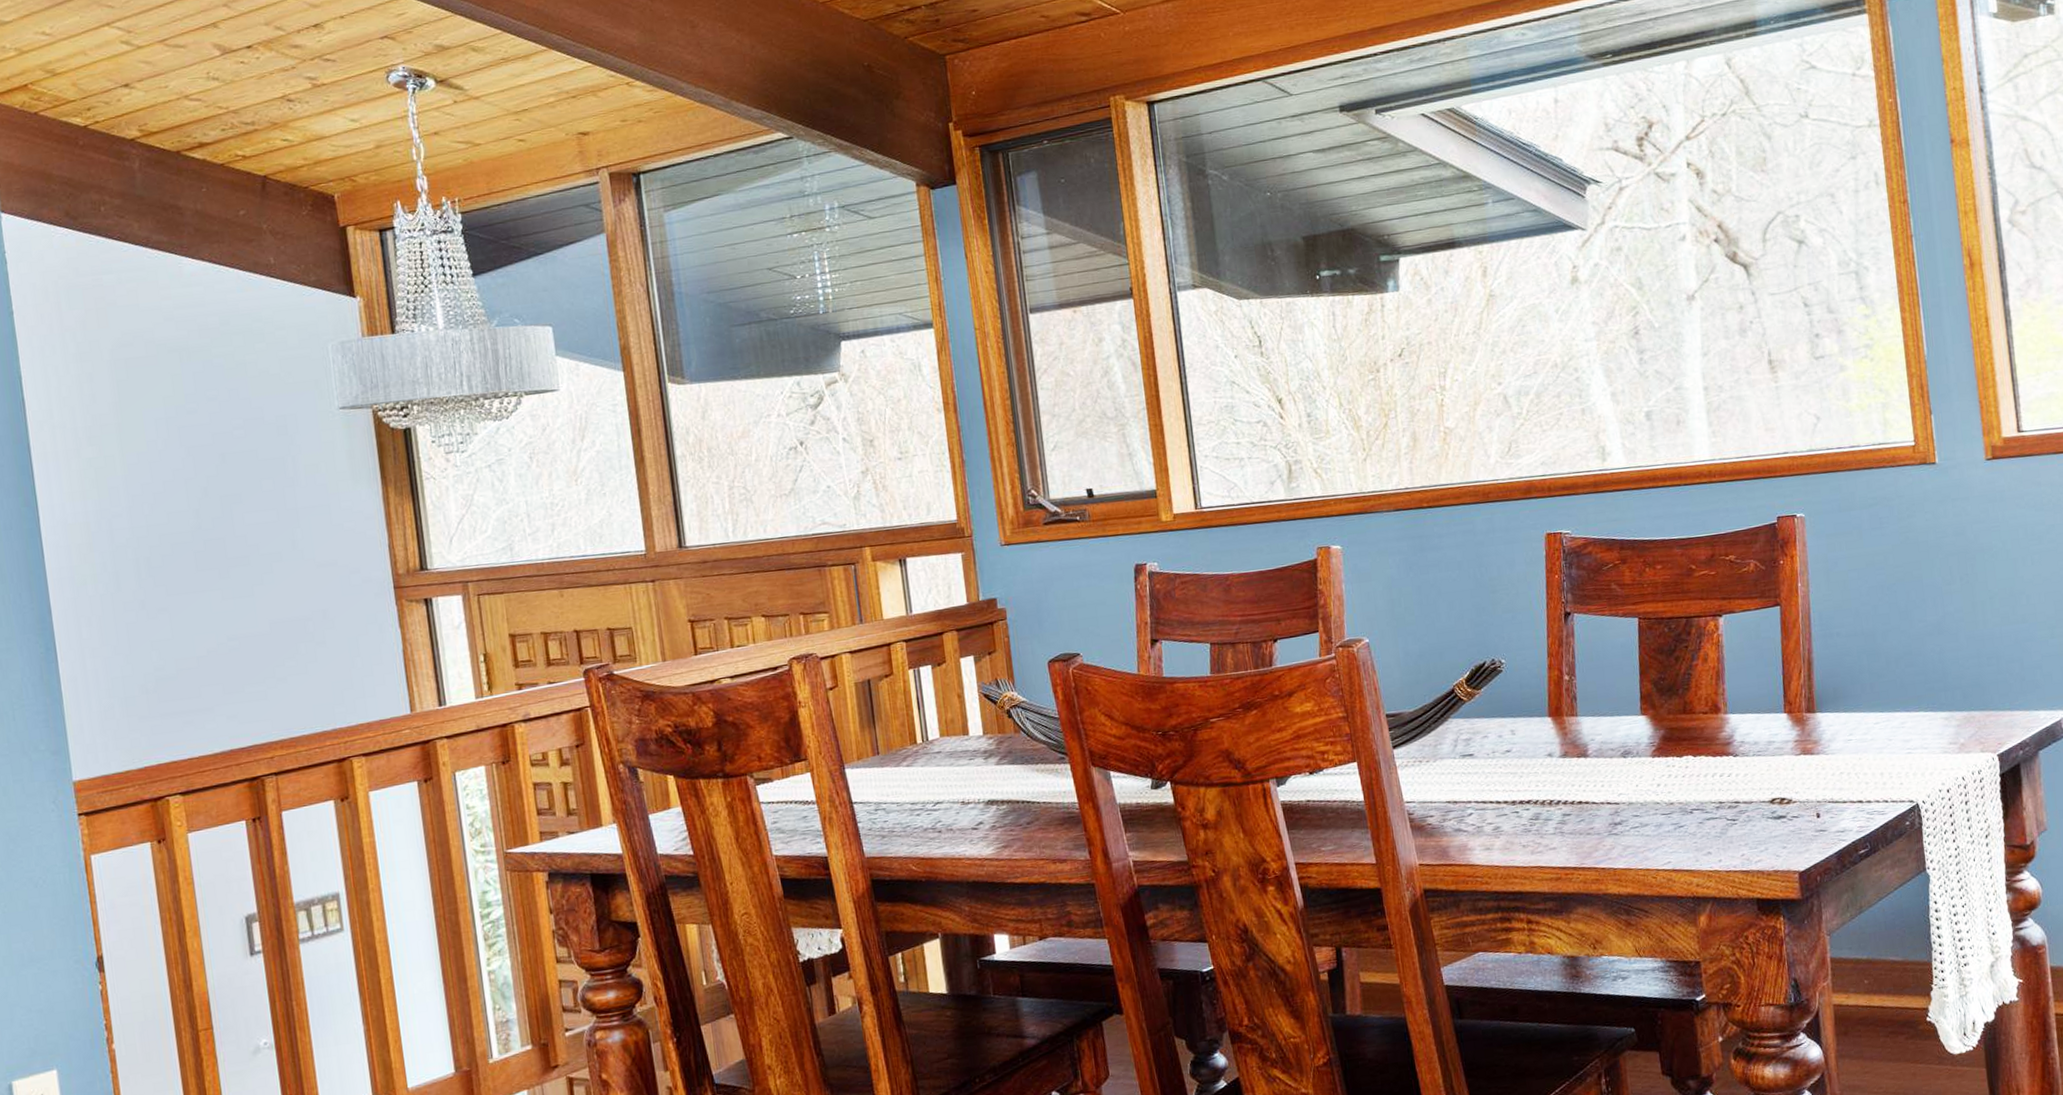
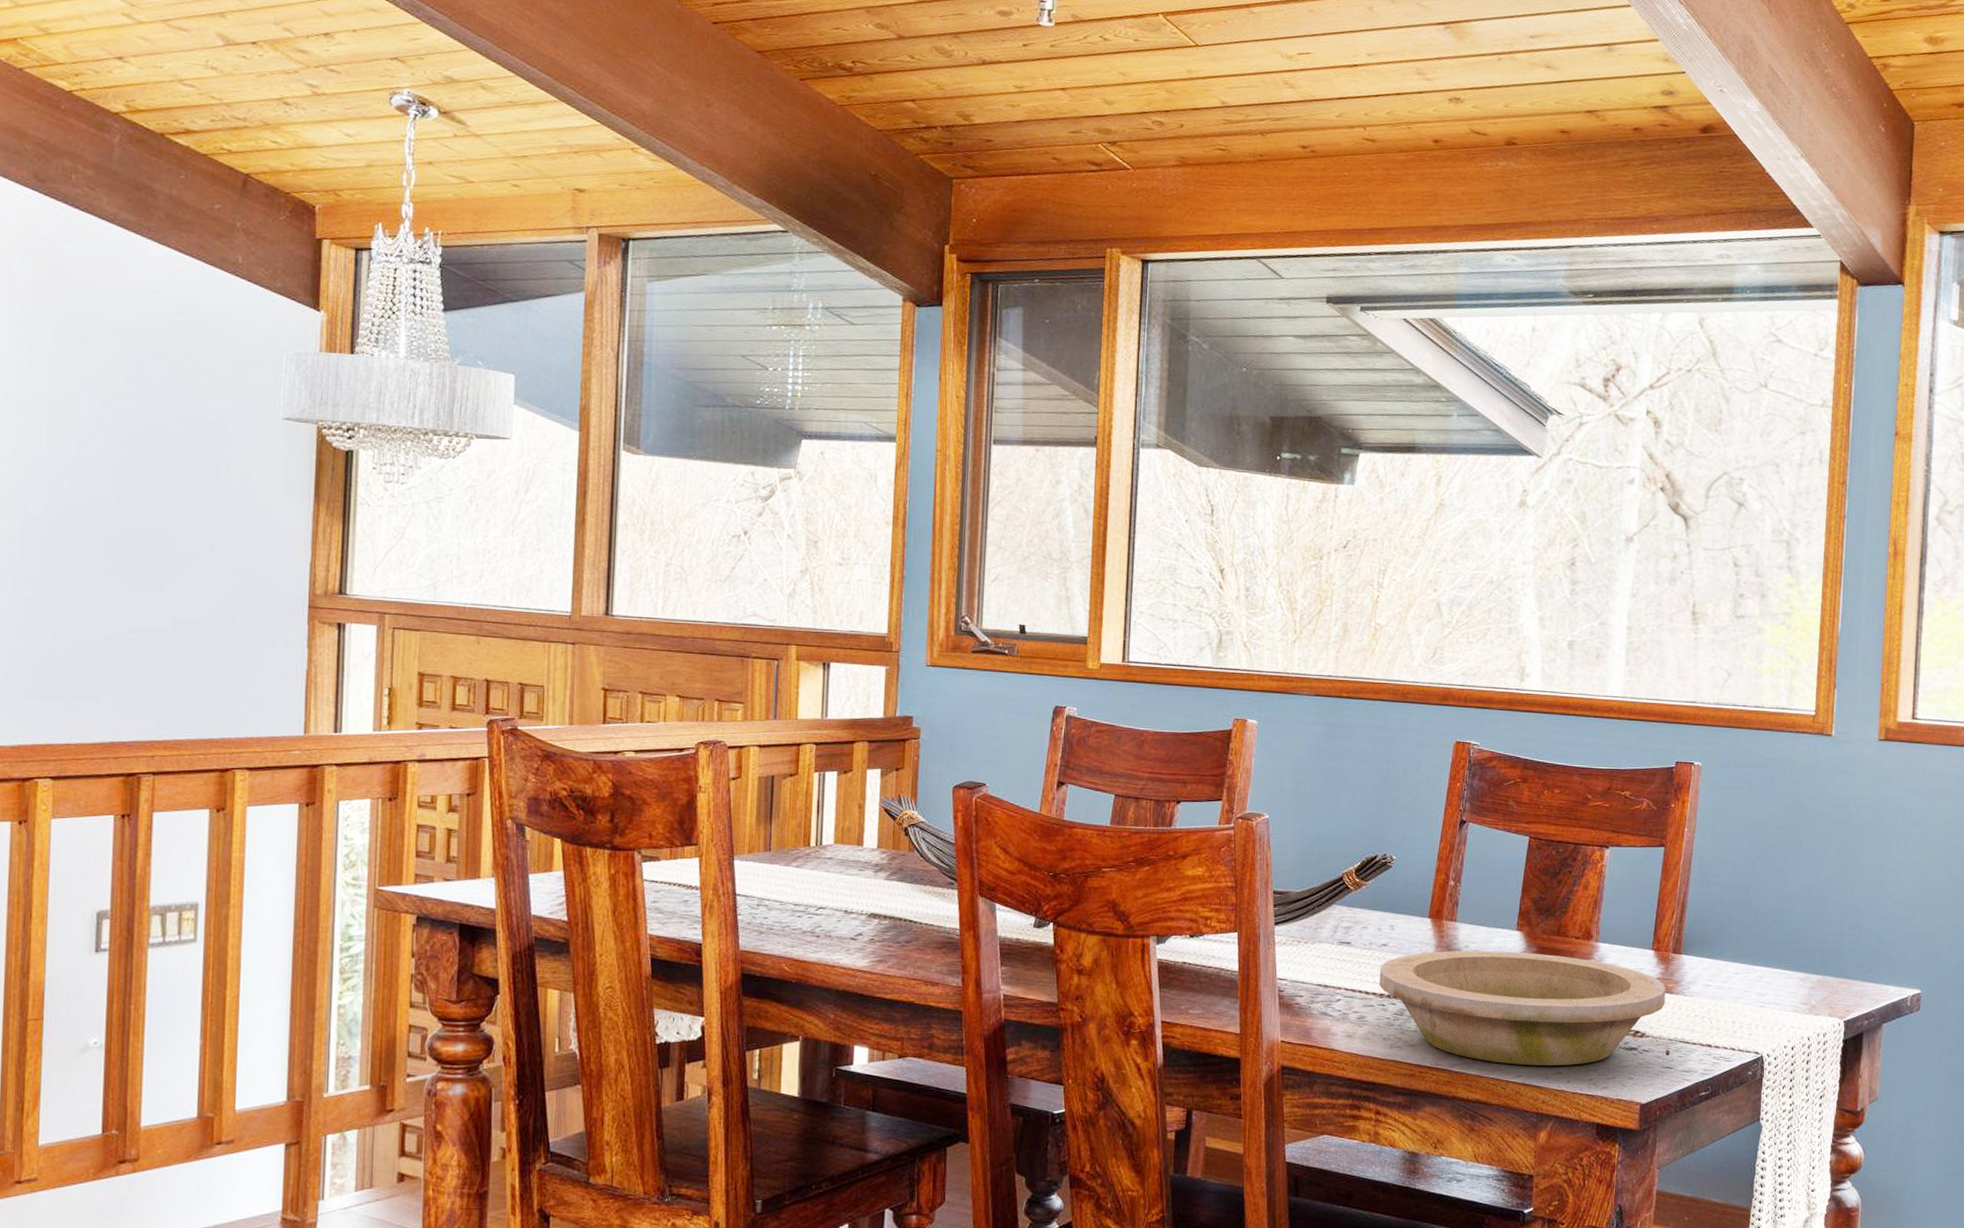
bowl: none [1507,733,1807,853] -> present [1379,950,1666,1065]

